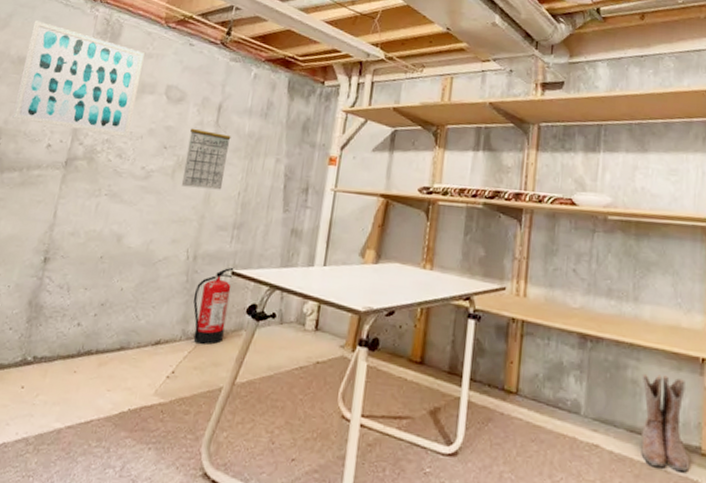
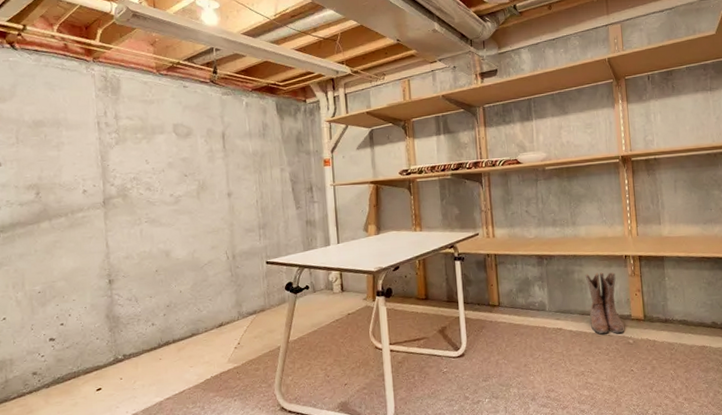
wall art: present [12,20,145,137] -> none [37,87,152,175]
calendar: present [181,120,231,190] -> none [204,147,242,204]
fire extinguisher: present [193,267,235,345] -> none [240,258,272,320]

